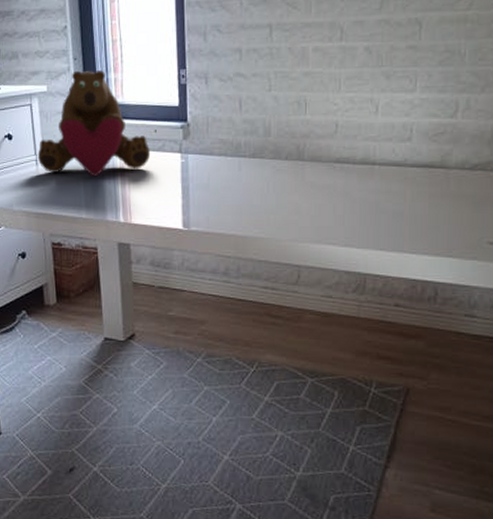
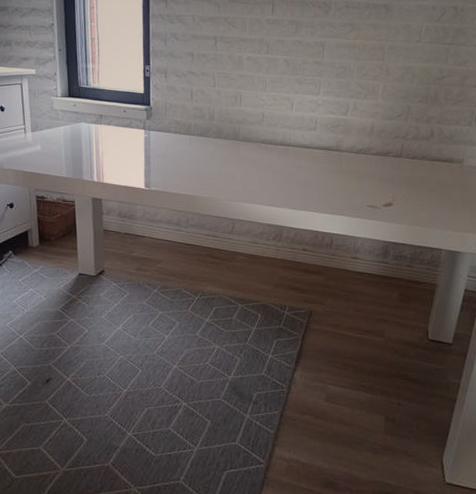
bear: present [37,70,151,177] -> none [26,59,121,145]

